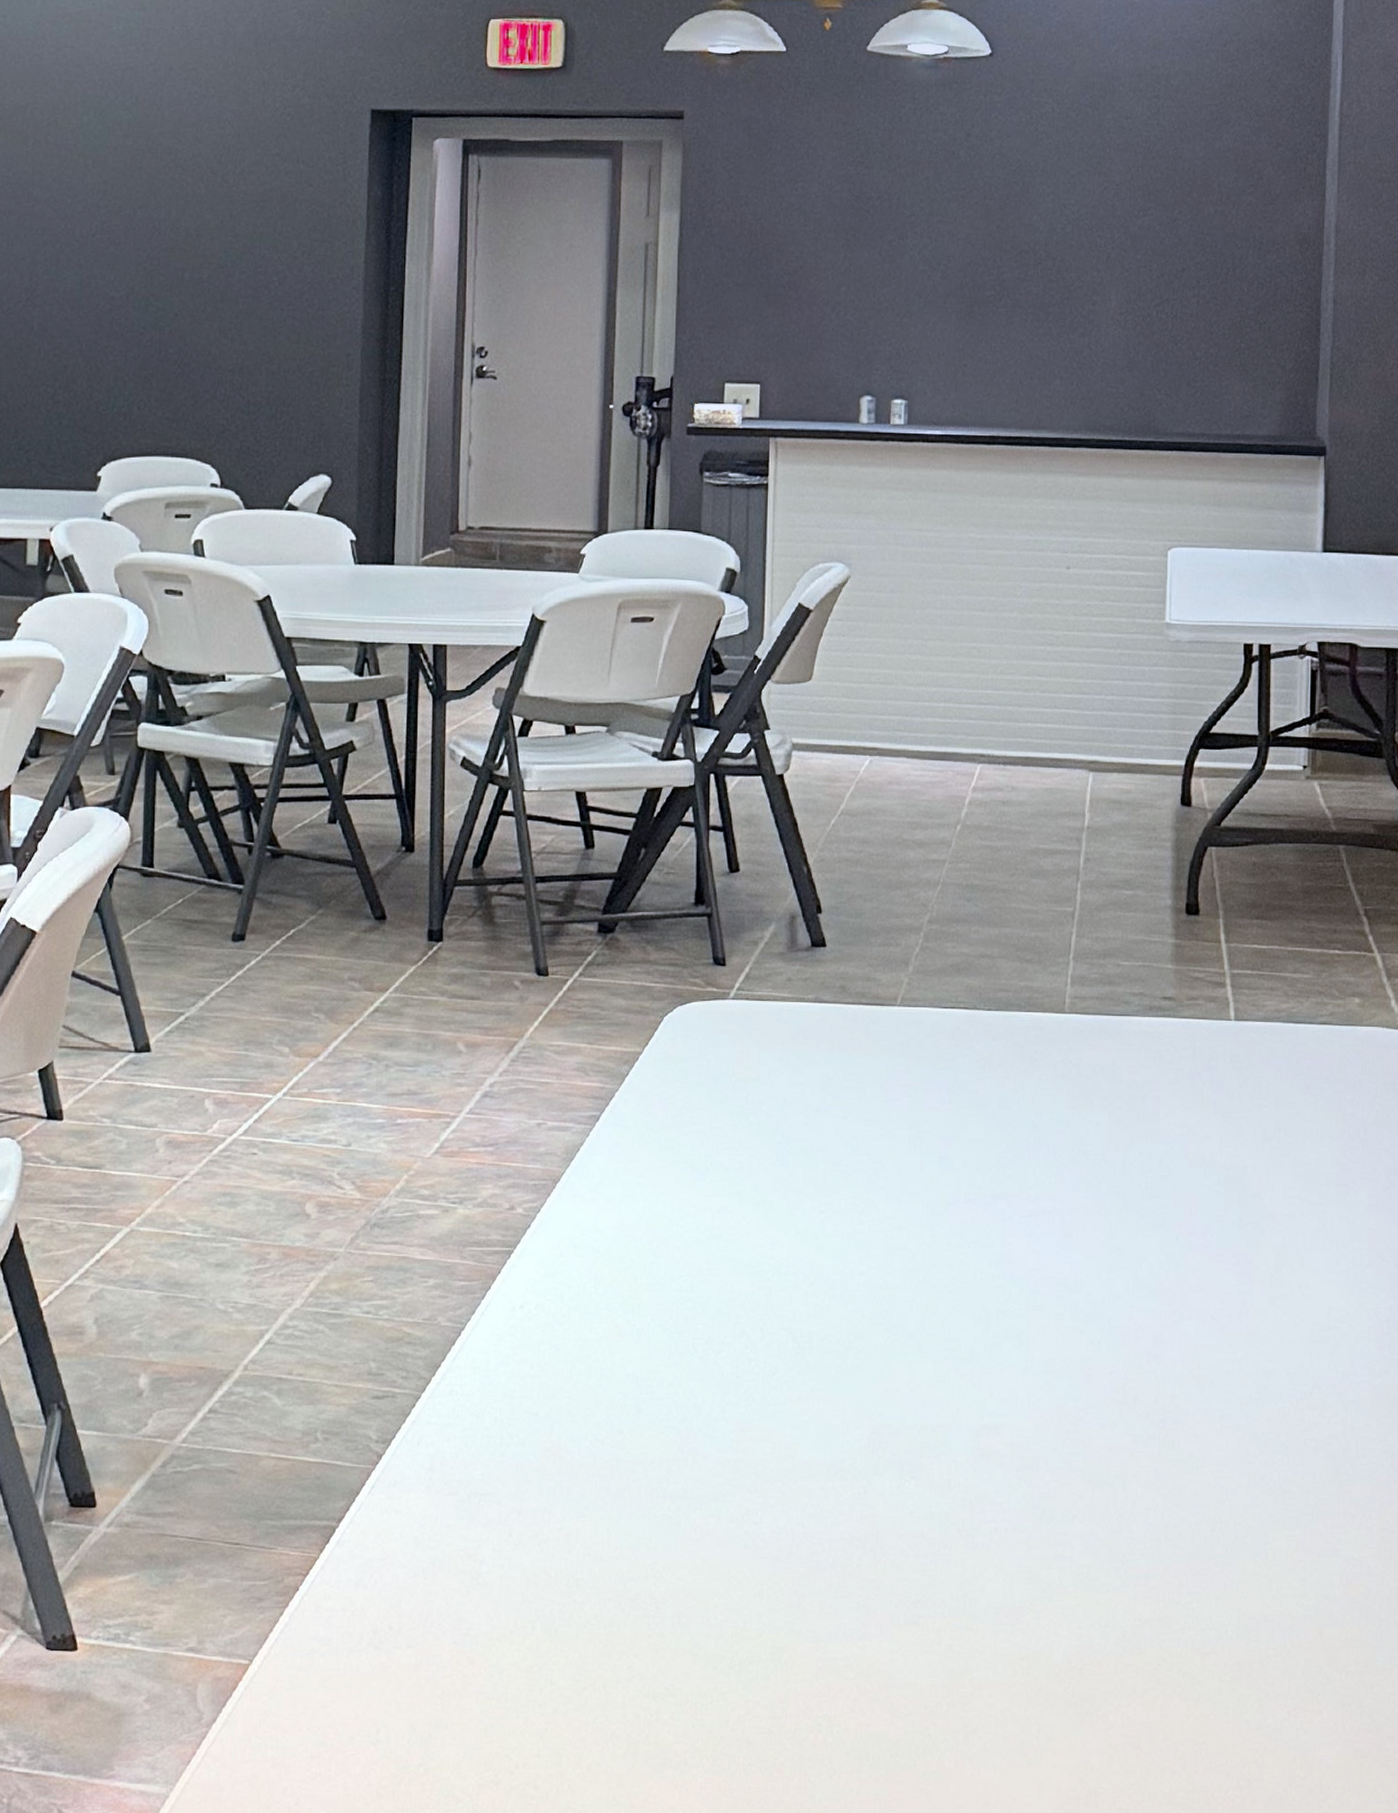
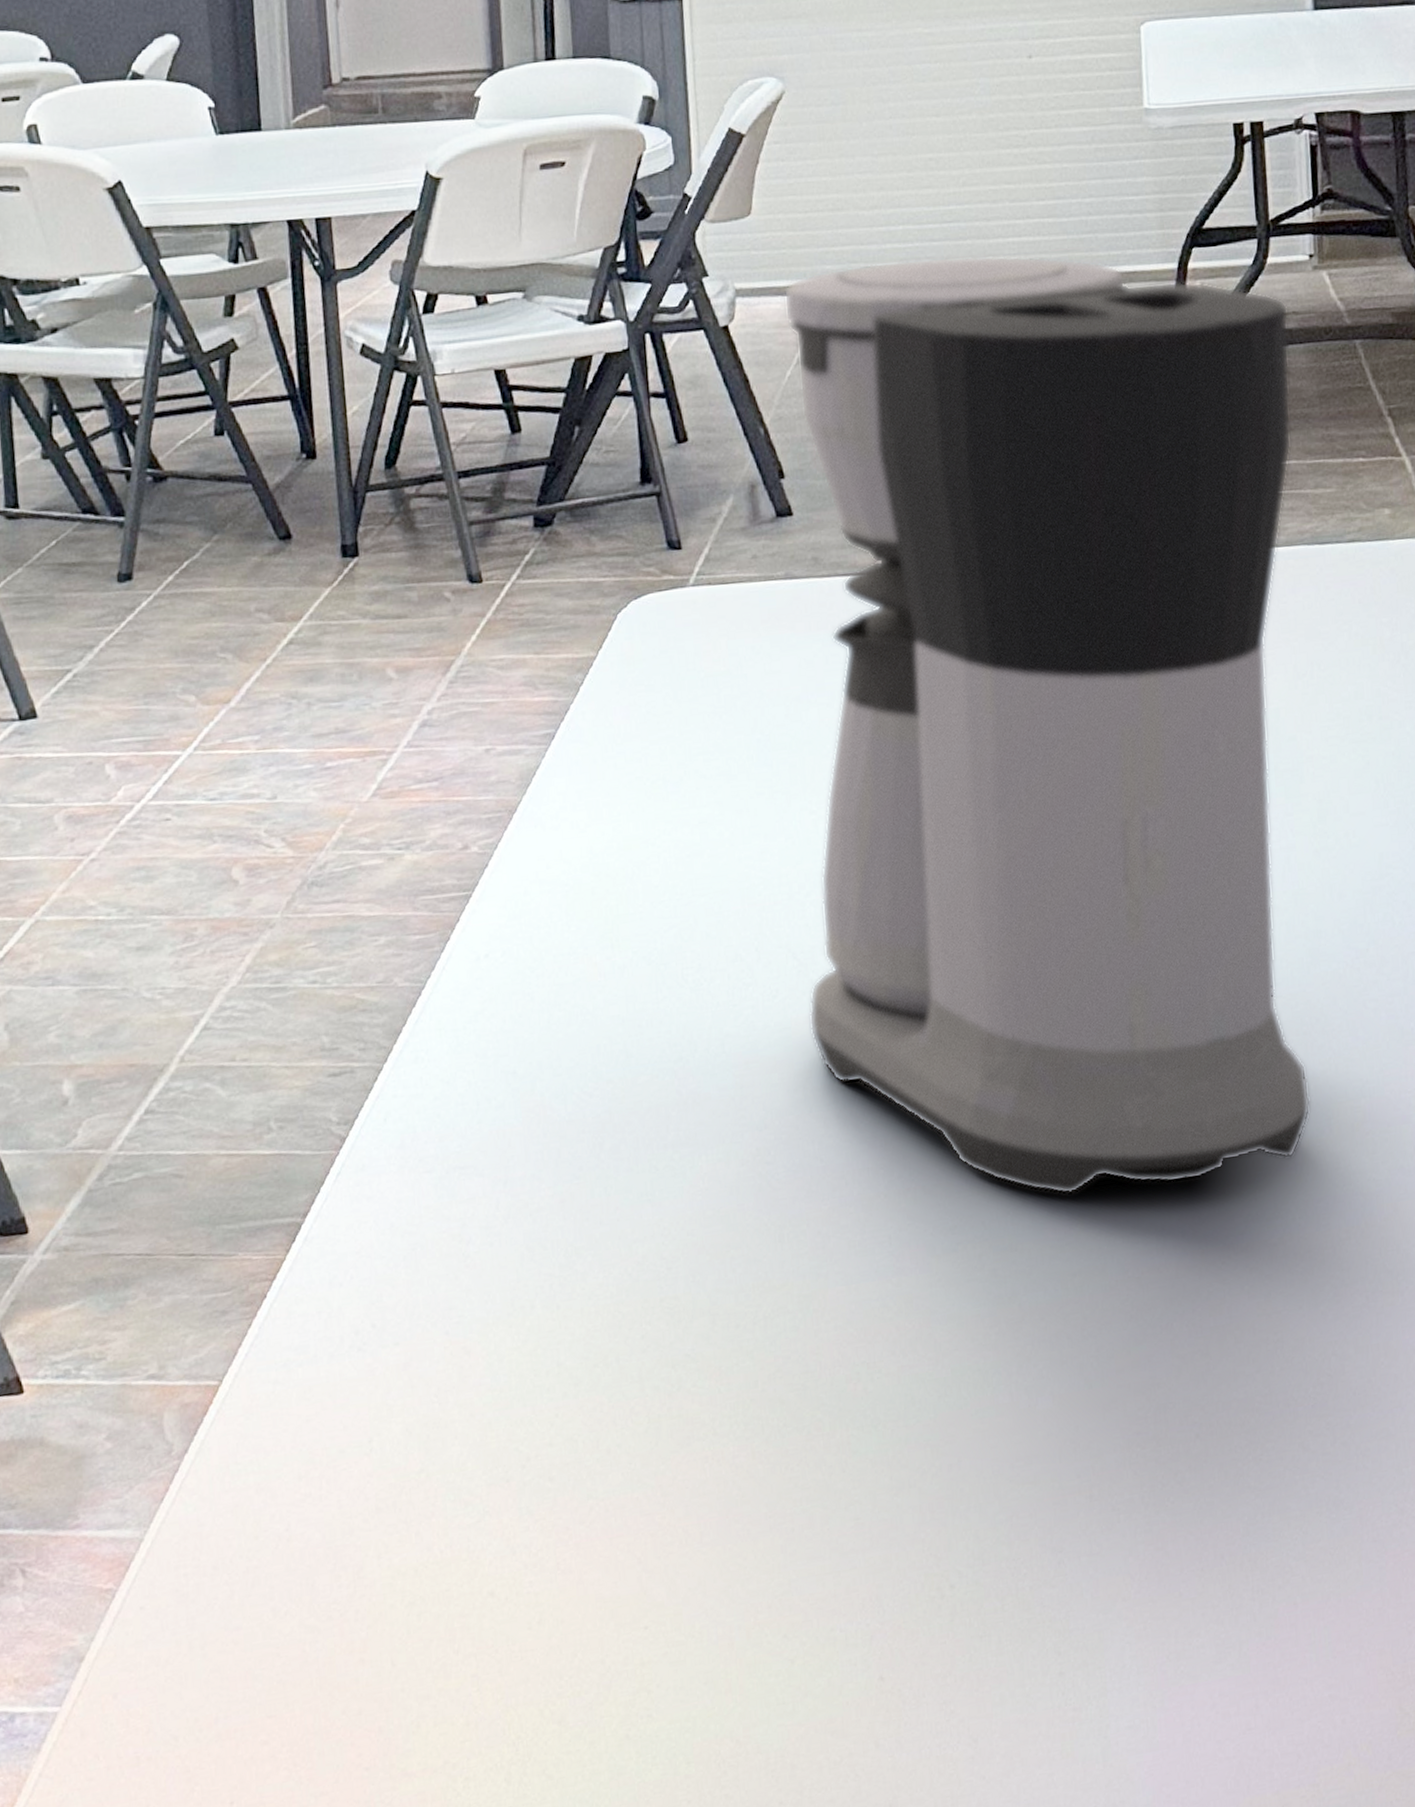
coffee maker: none [802,733,1281,1586] -> present [783,255,1311,1196]

